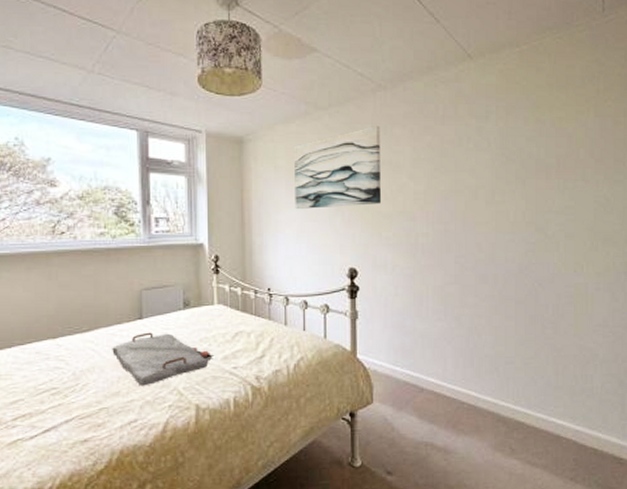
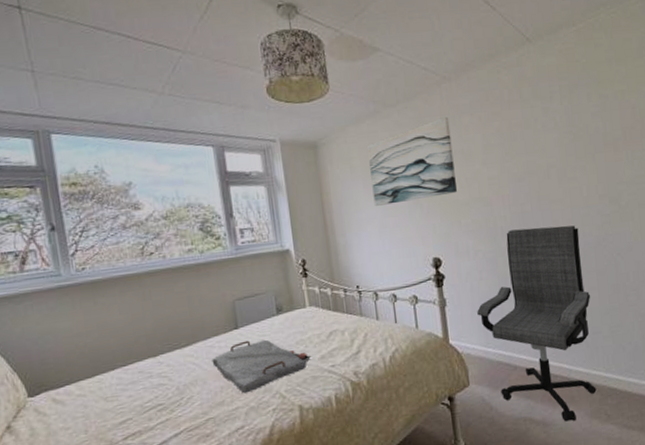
office chair: none [389,248,507,451] -> present [477,225,597,422]

